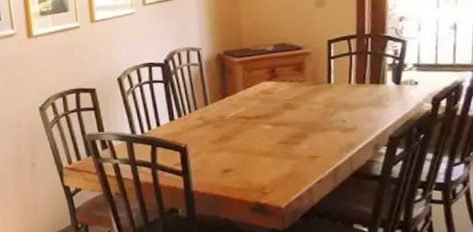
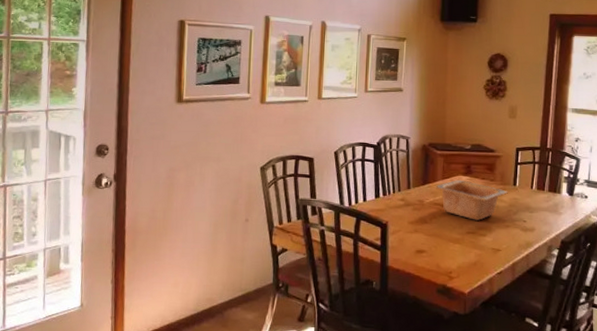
serving bowl: none [234,86,322,130] -> present [434,179,508,222]

